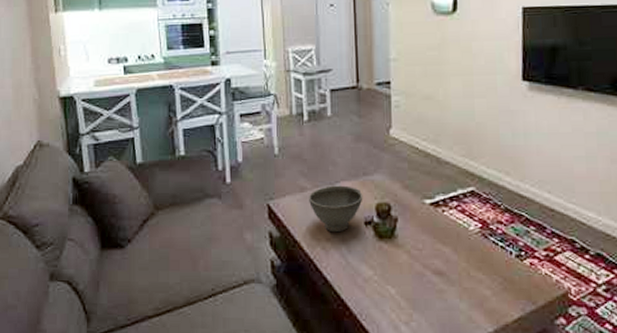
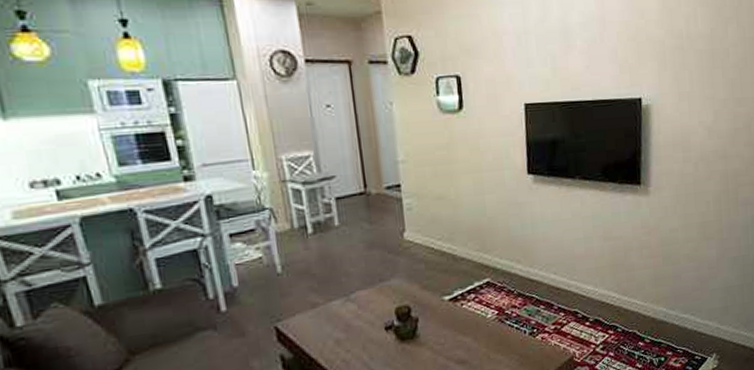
bowl: present [309,185,363,233] -> none [322,294,382,344]

